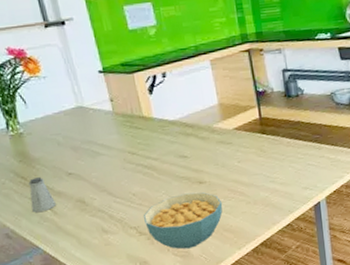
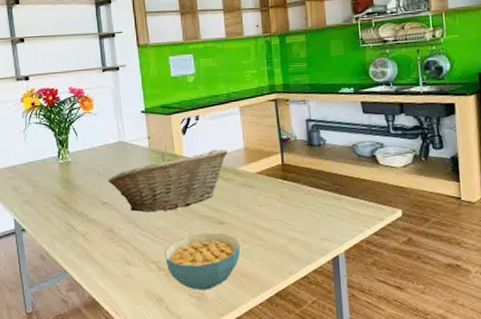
saltshaker: present [28,177,56,213] -> none [67,204,88,238]
fruit basket: none [70,106,202,180] -> present [108,148,228,213]

